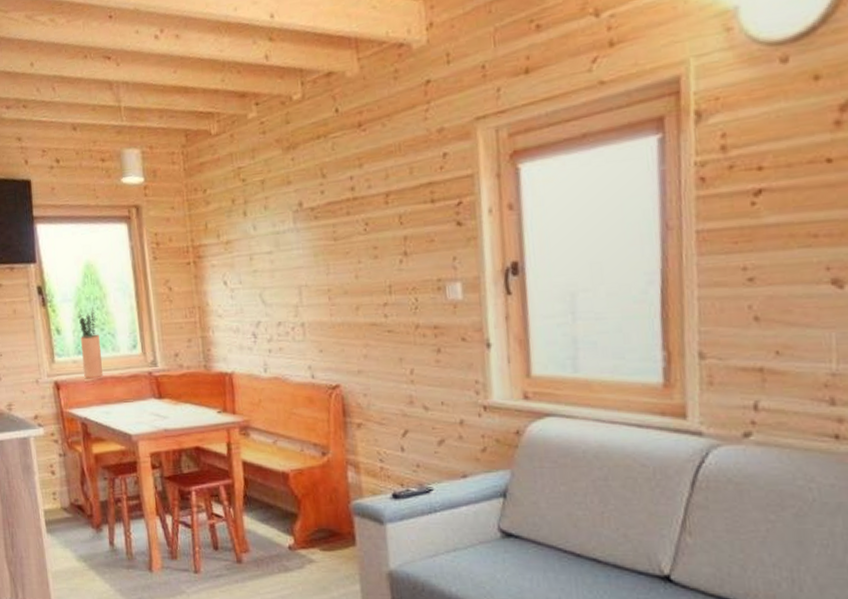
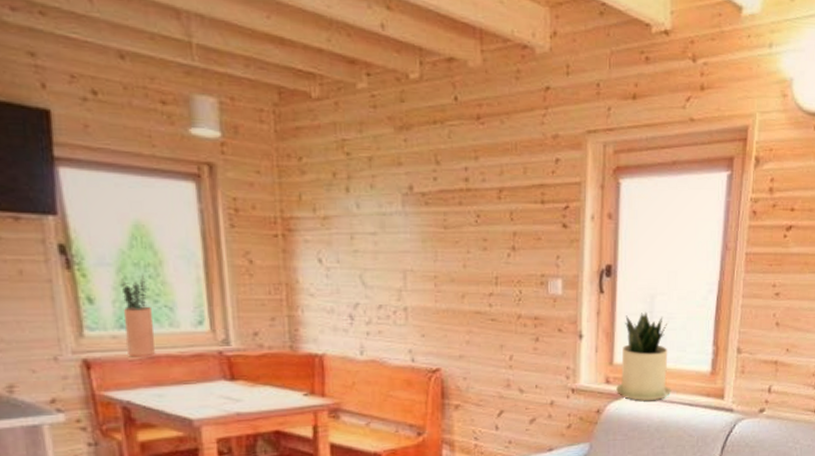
planter: none [537,312,609,420] -> present [616,311,670,401]

